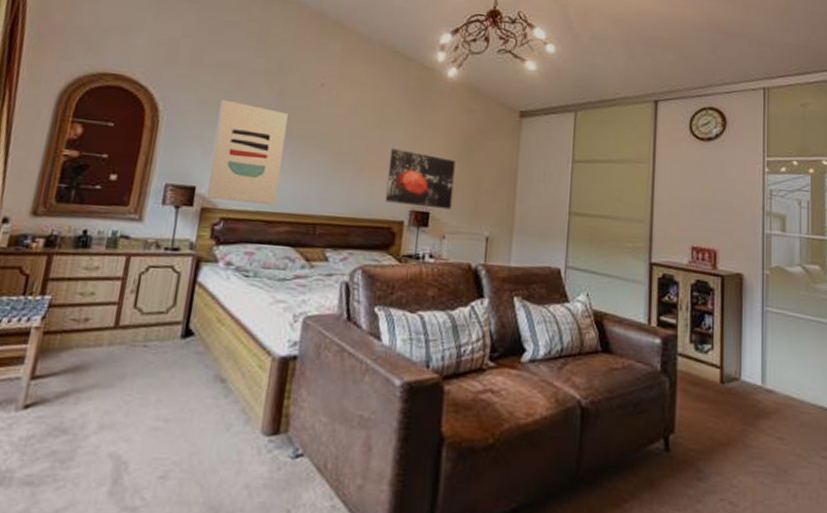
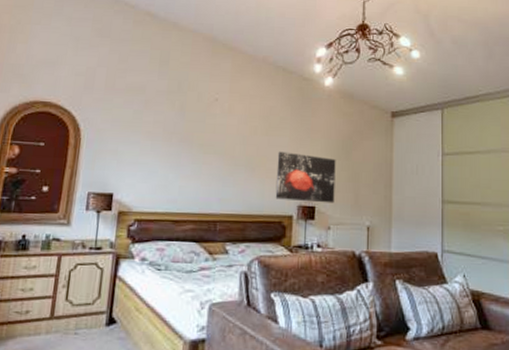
wall art: present [205,99,288,206] -> none [122,117,188,207]

